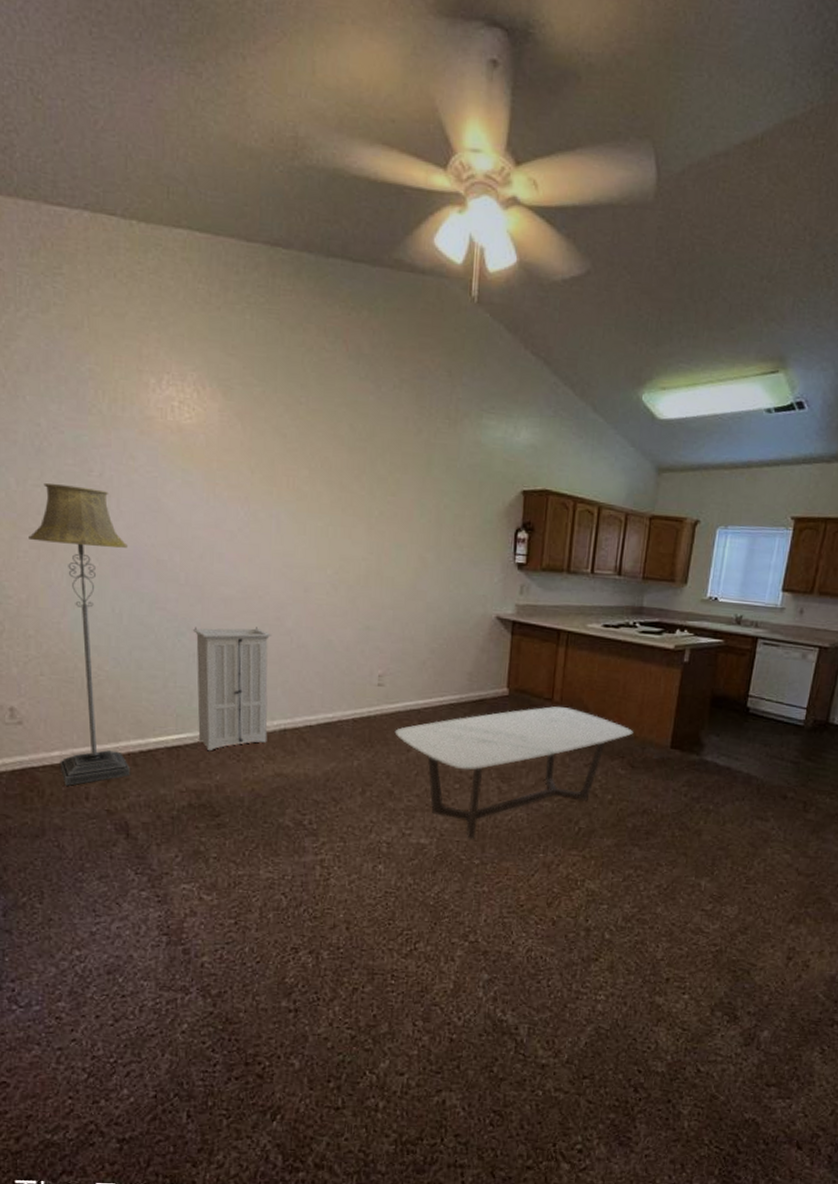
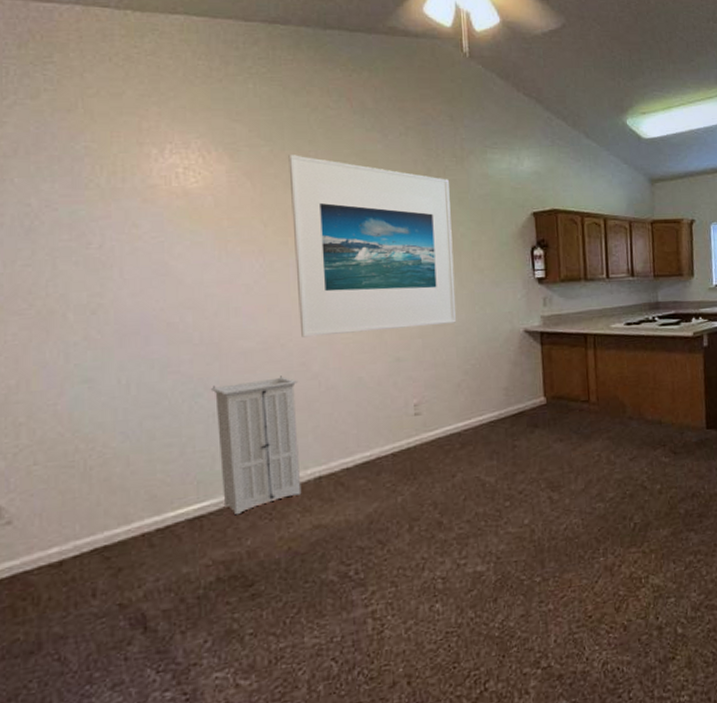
floor lamp: present [29,483,130,786] -> none [18,260,145,585]
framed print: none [277,398,439,599] -> present [288,155,456,338]
coffee table: present [394,706,634,839] -> none [437,406,670,557]

